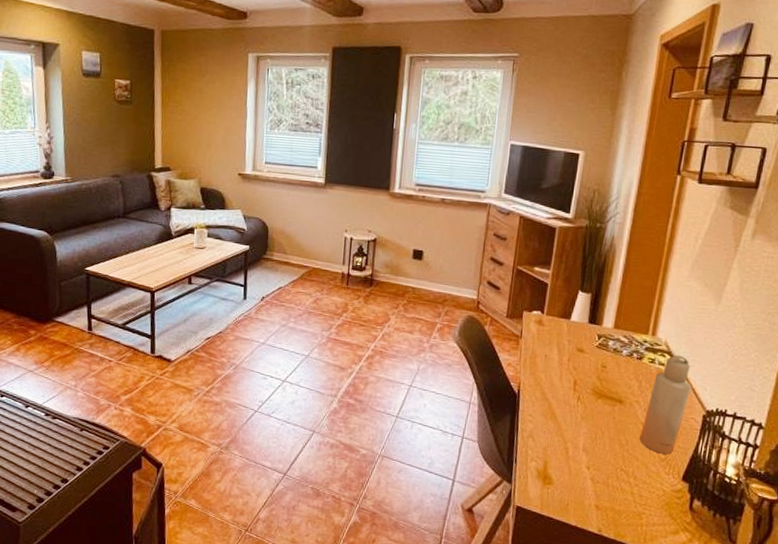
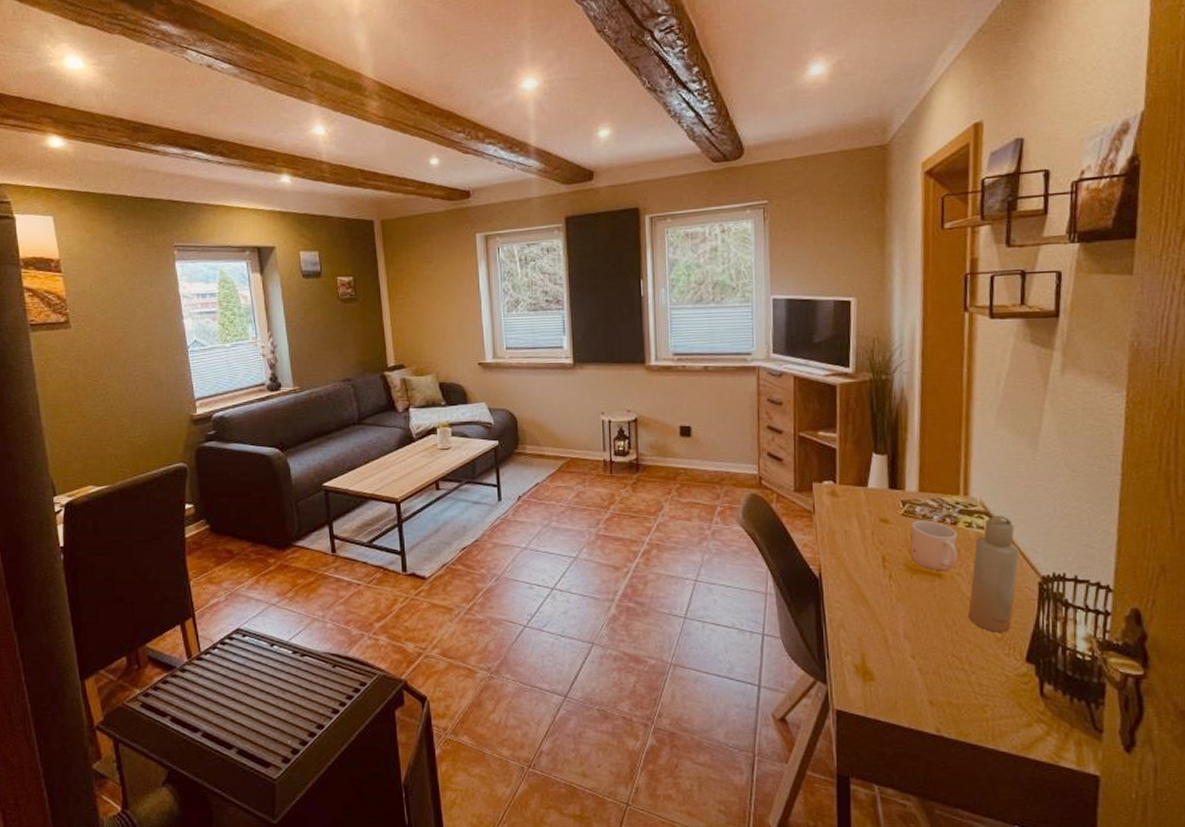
mug: none [598,352,642,398] -> present [909,520,958,570]

